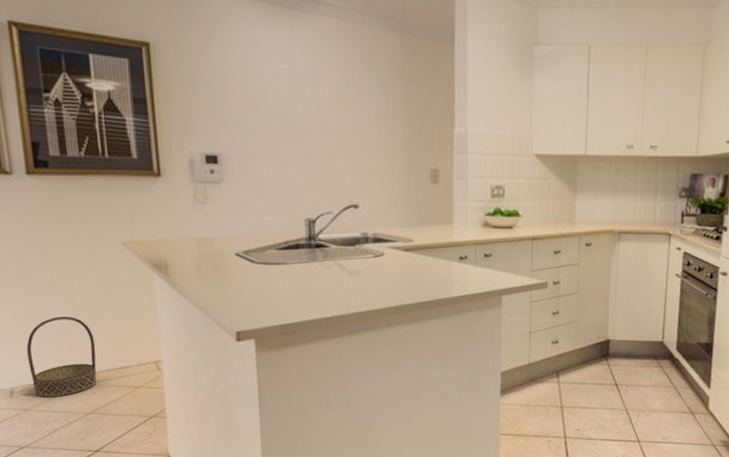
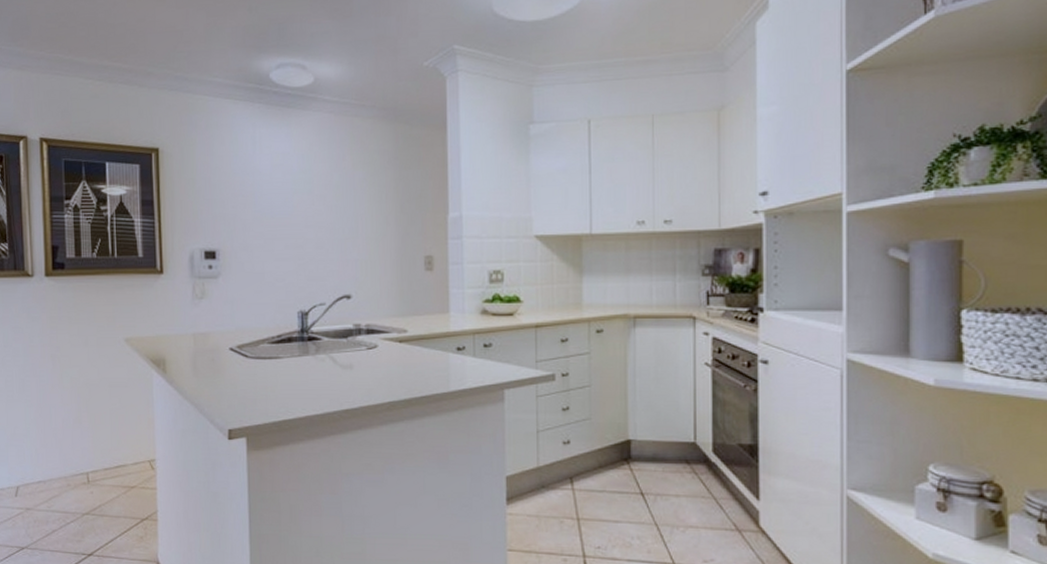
basket: present [26,316,97,398] -> none [33,414,95,497]

